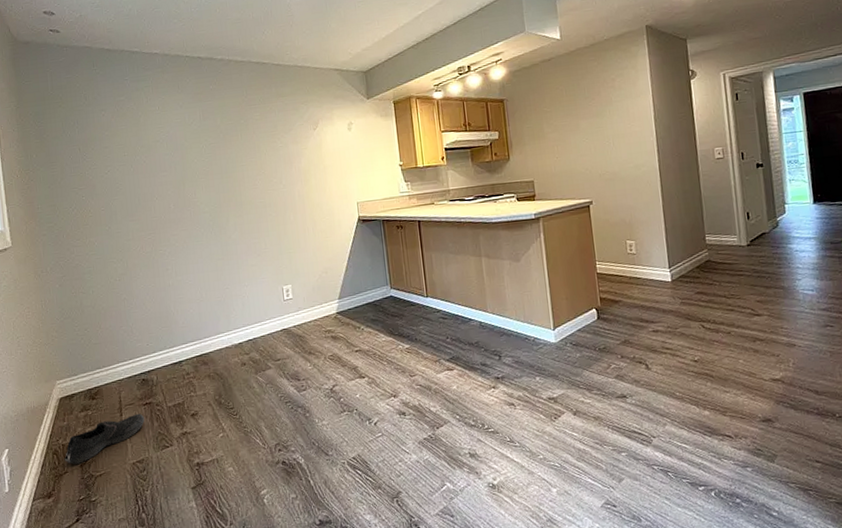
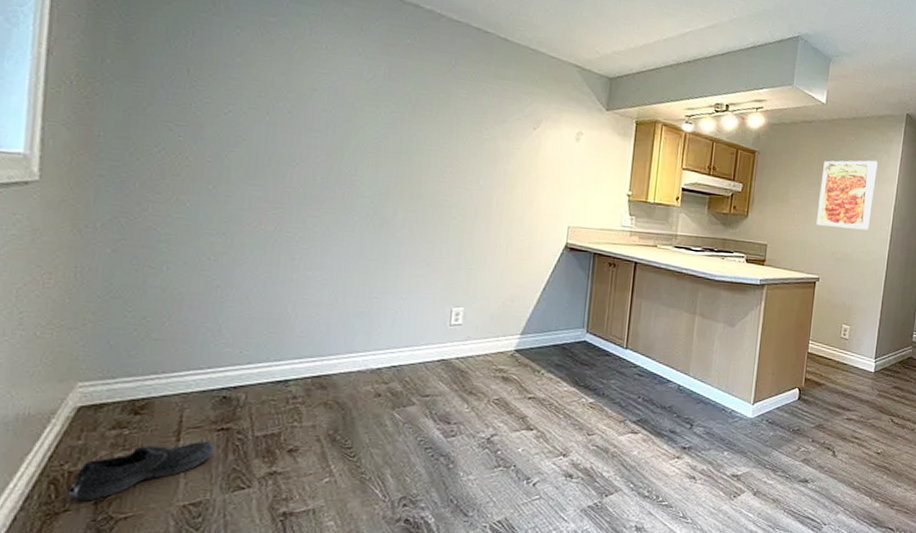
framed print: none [571,78,633,152] -> present [816,160,878,231]

